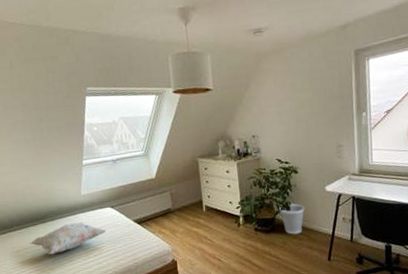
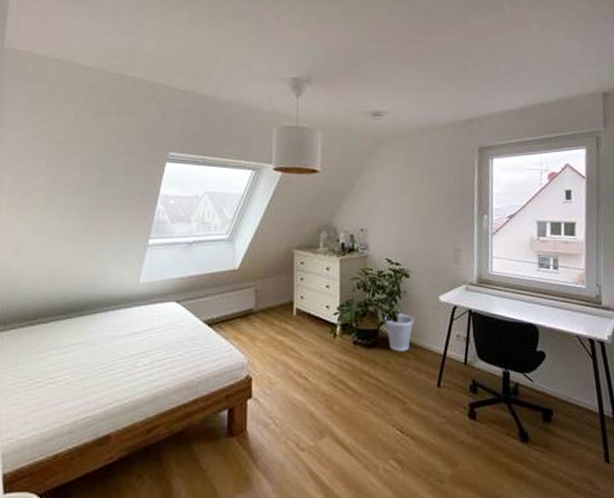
decorative pillow: present [29,222,107,255] -> none [56,319,165,361]

